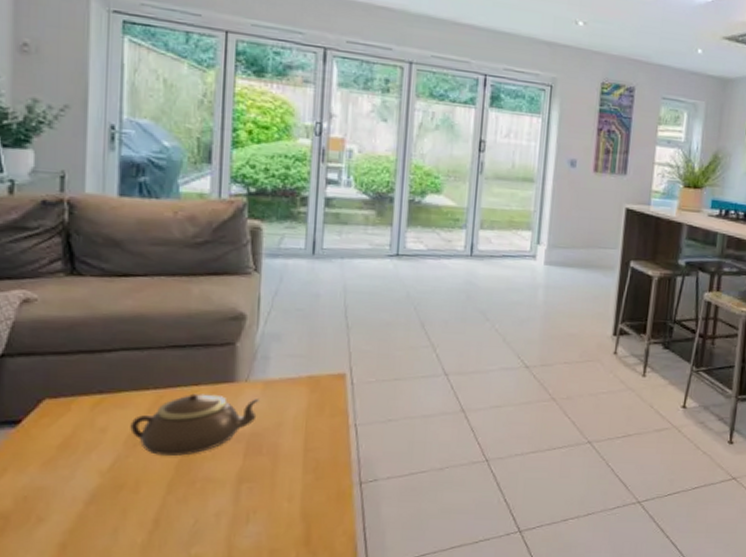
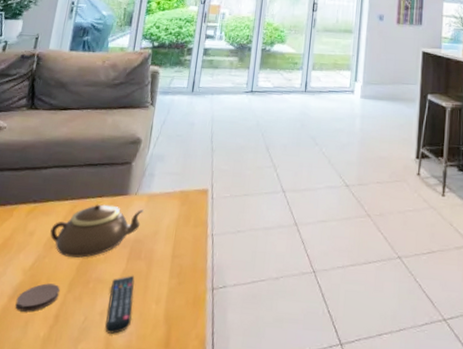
coaster: none [96,486,155,518] -> present [15,283,60,312]
remote control: none [224,472,258,535] -> present [105,275,135,334]

